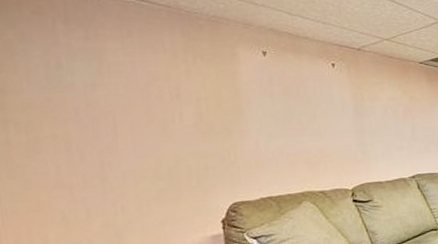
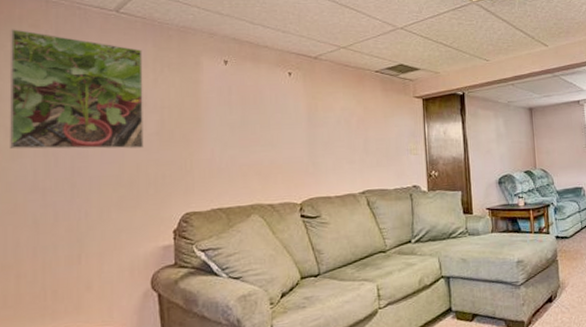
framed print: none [7,16,181,145] -> present [9,29,144,150]

